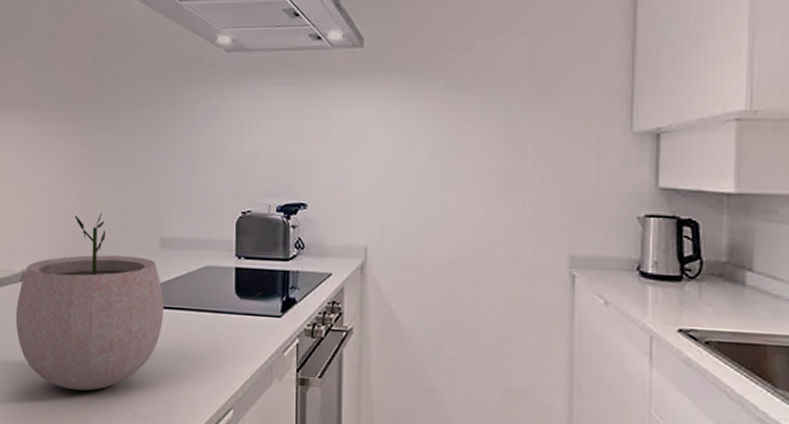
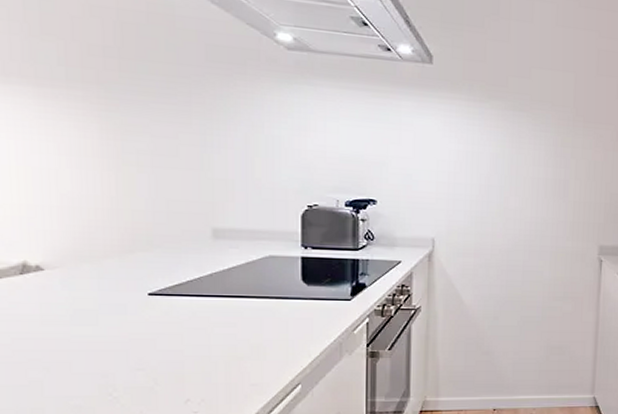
plant pot: present [15,213,164,391] -> none [15,202,220,383]

